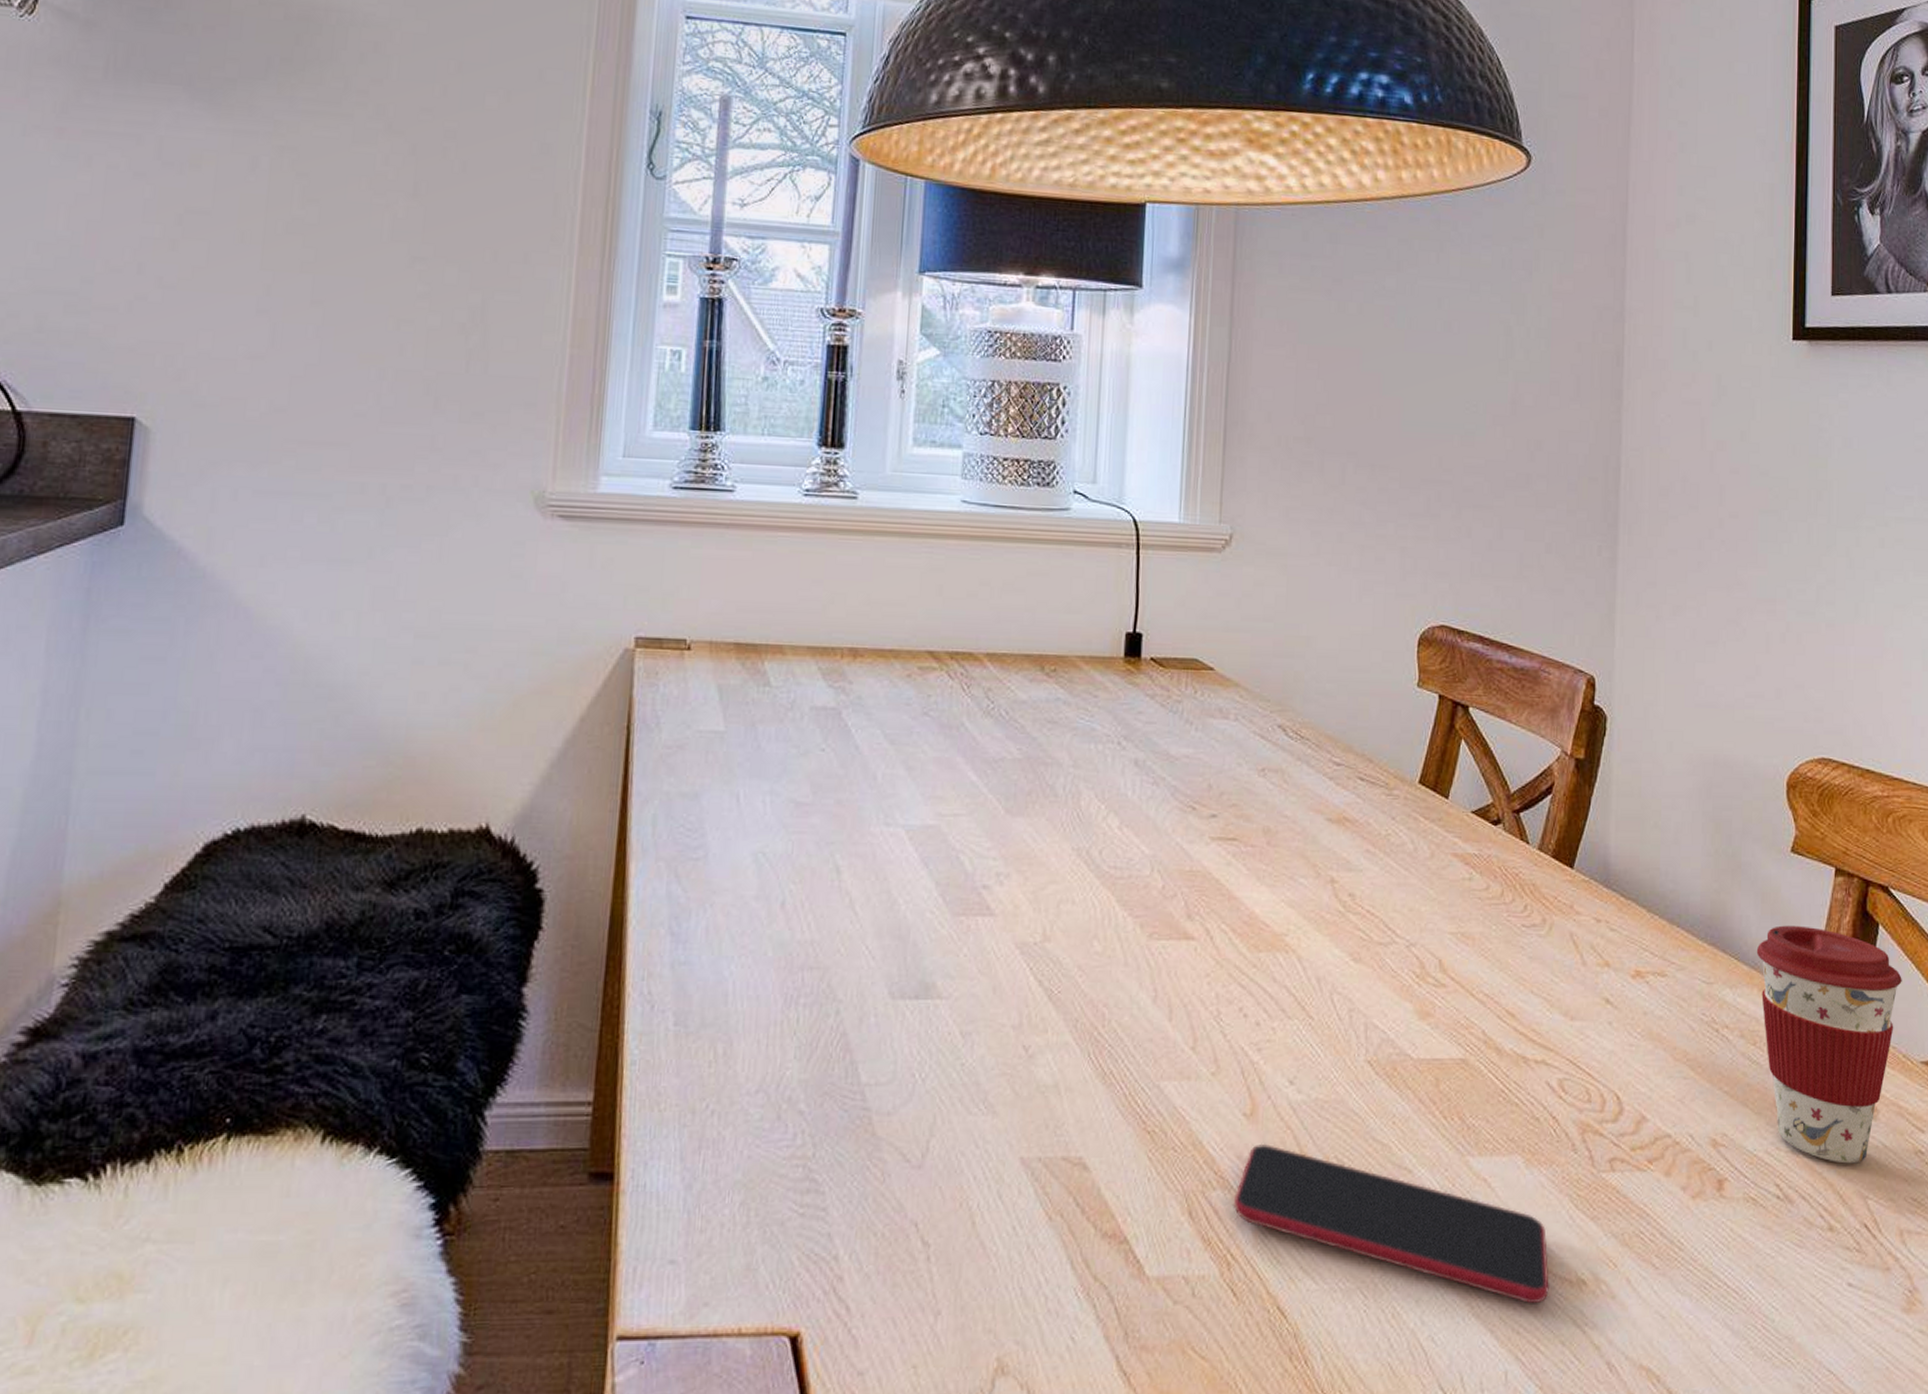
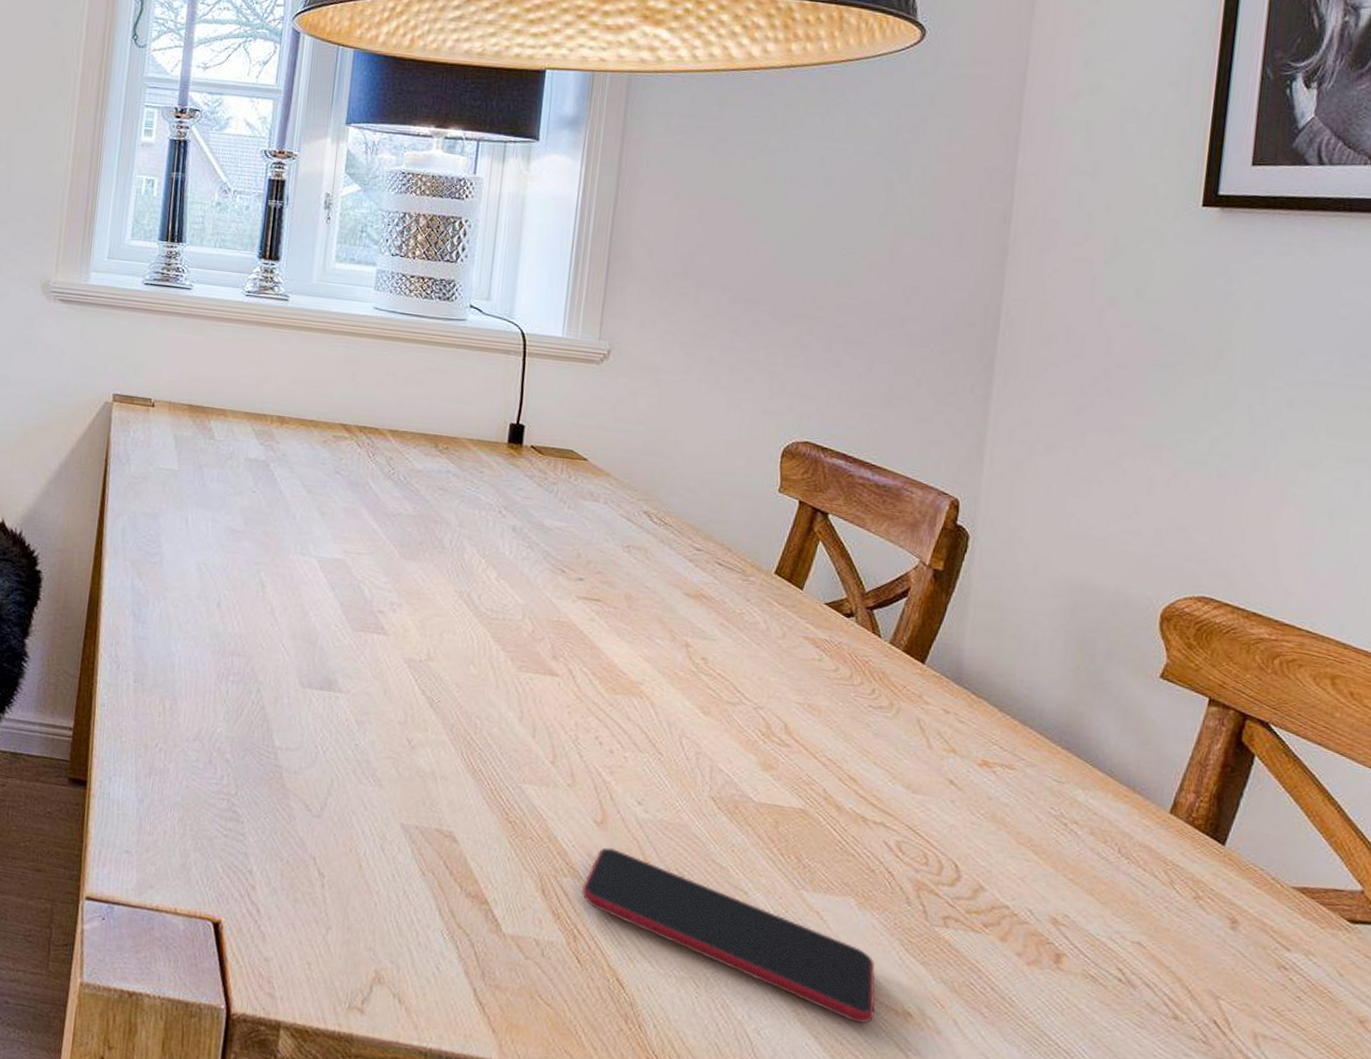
coffee cup: present [1756,925,1902,1164] -> none [1113,742,1277,966]

